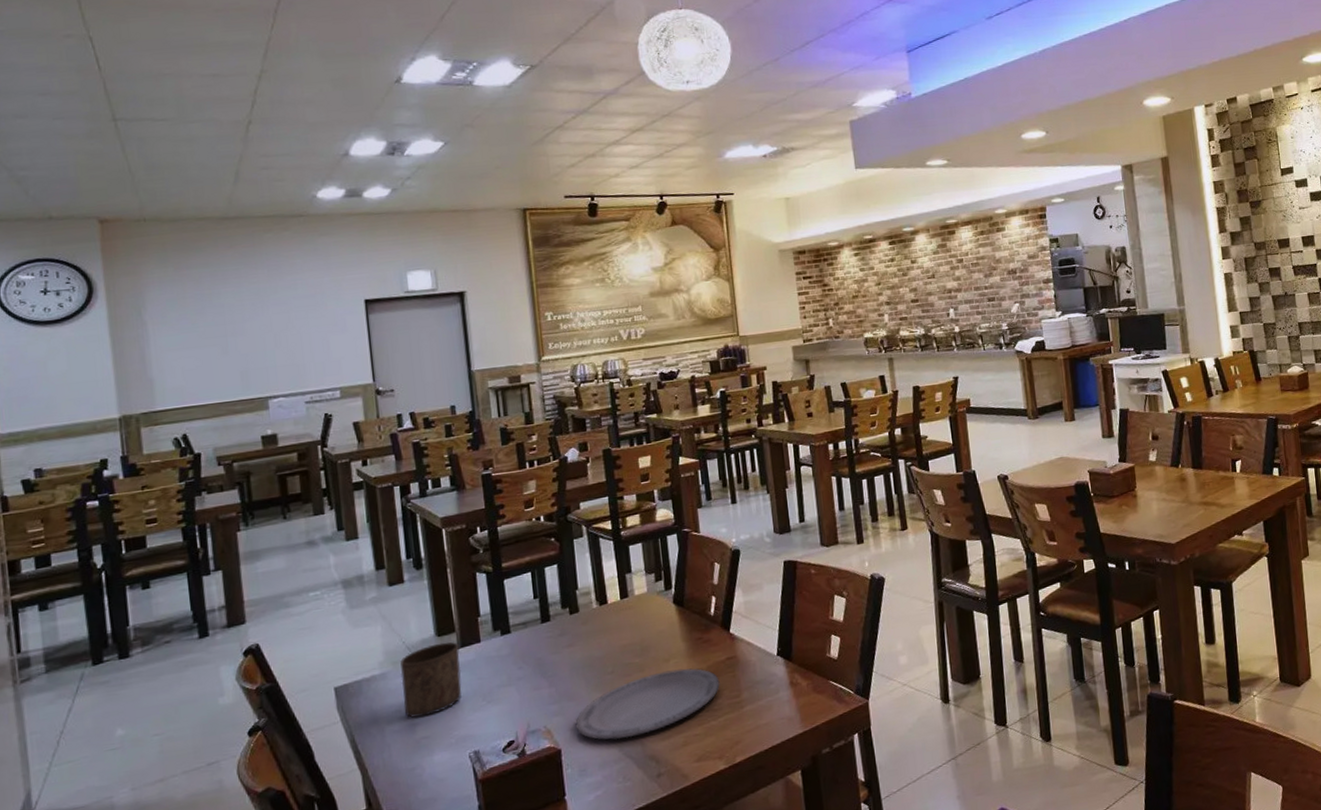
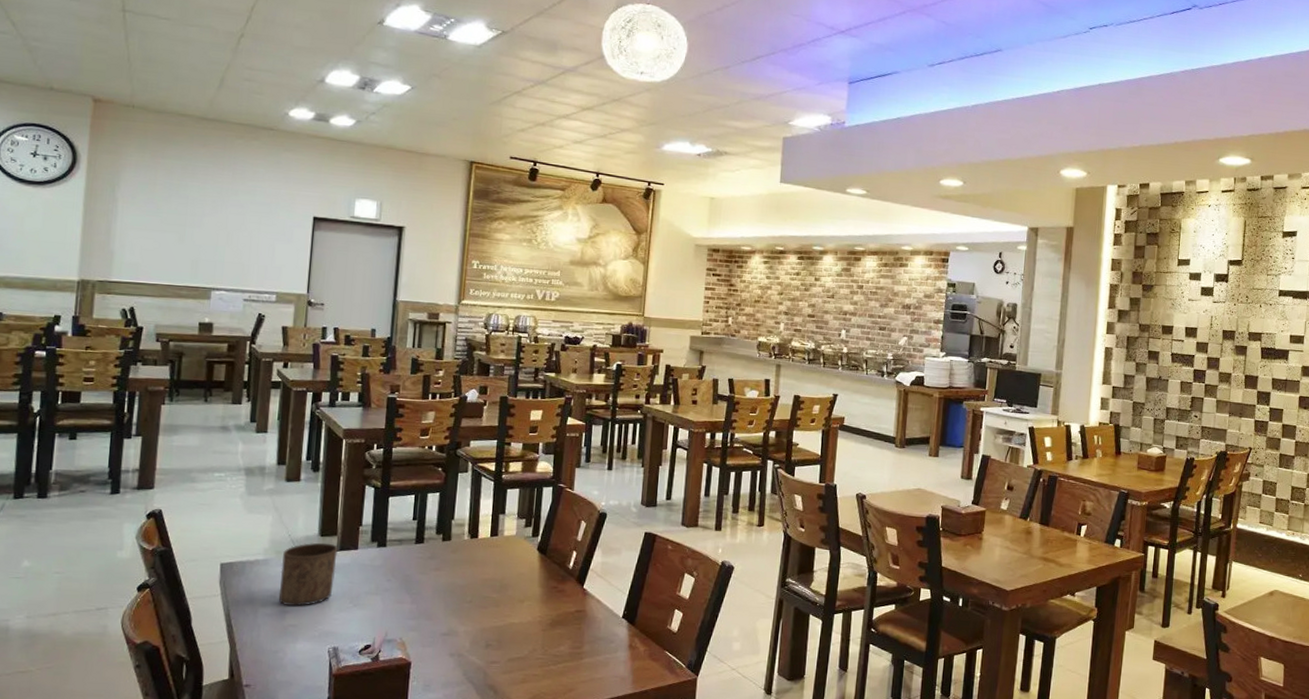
plate: present [575,668,720,740] -> none [428,610,566,665]

